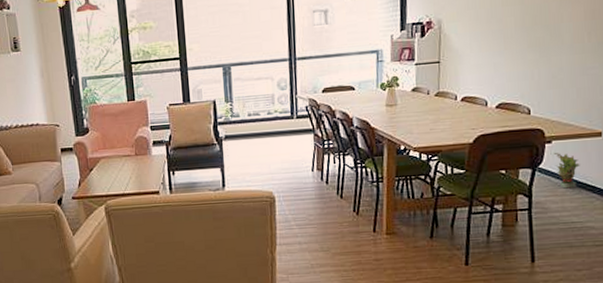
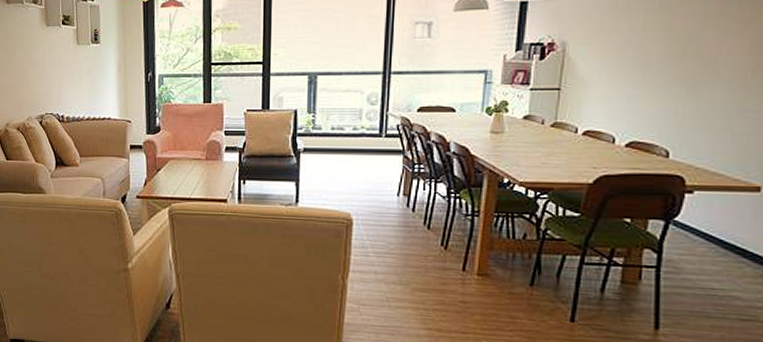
potted plant: present [553,152,580,189] -> none [694,204,728,249]

